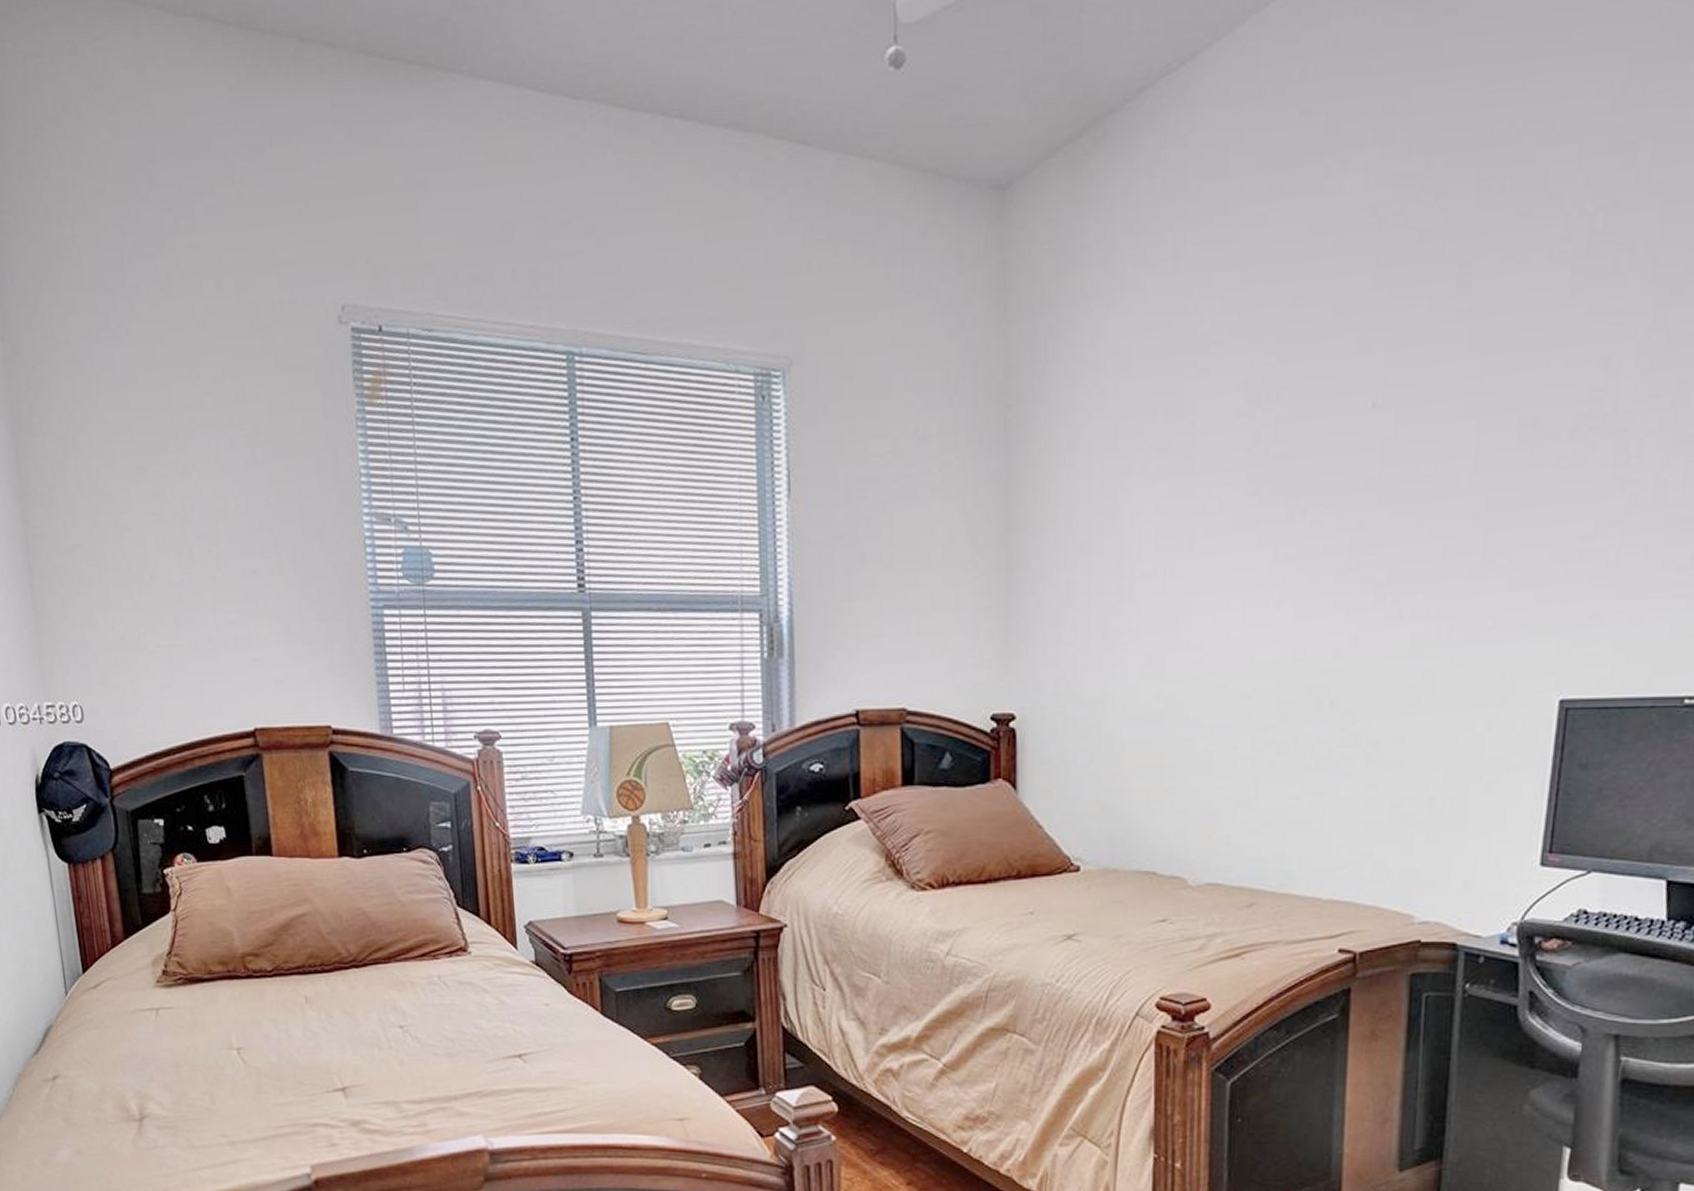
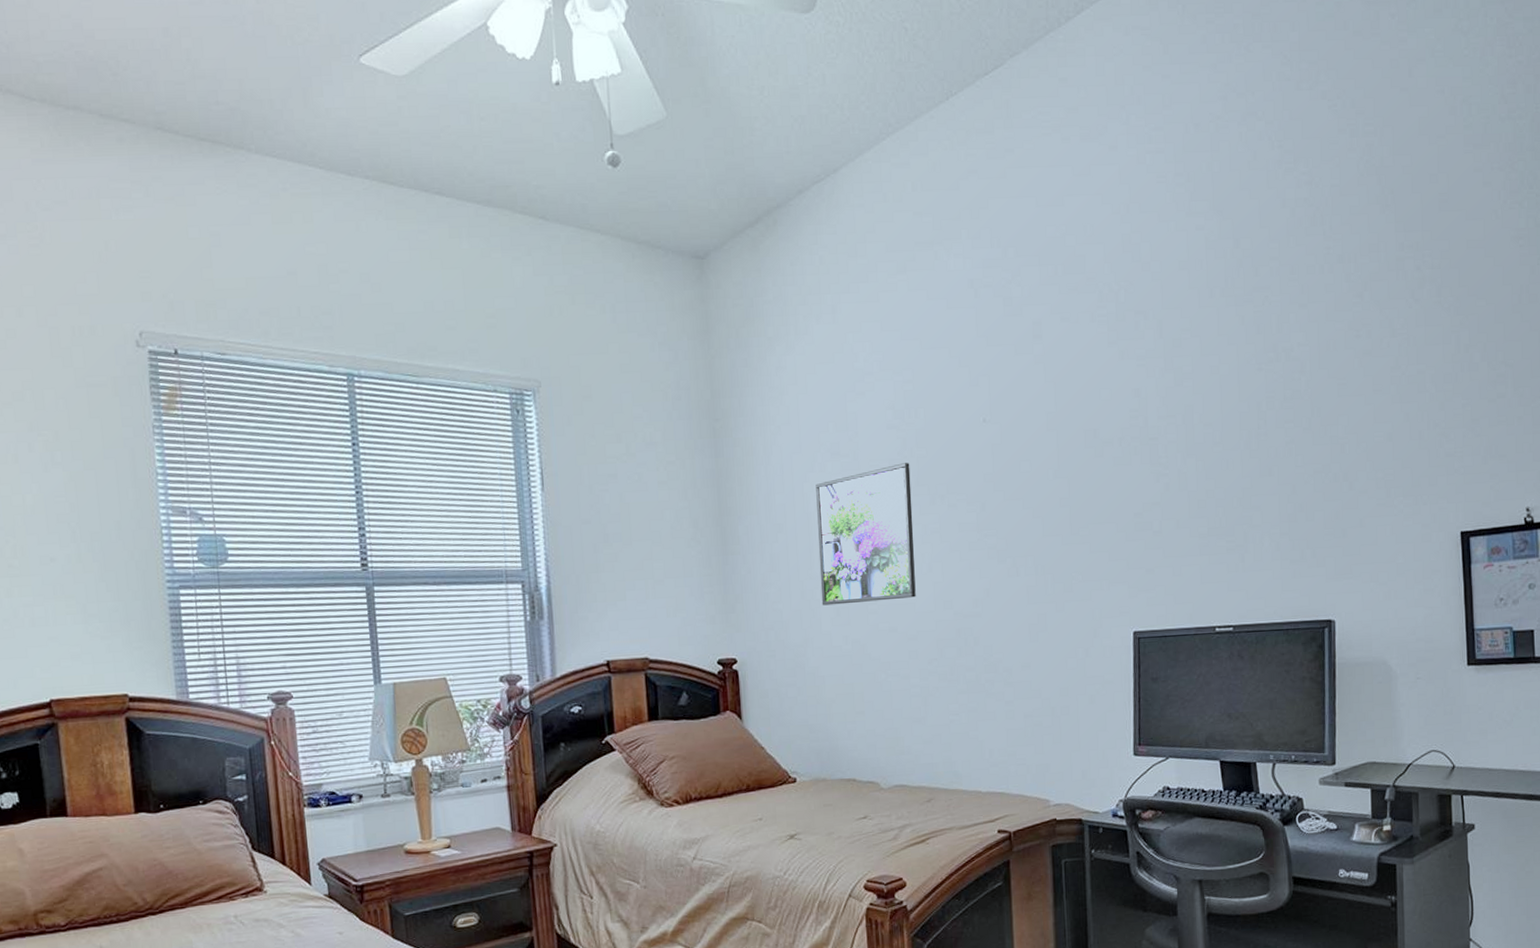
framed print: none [1129,463,1263,651] -> present [816,463,916,606]

